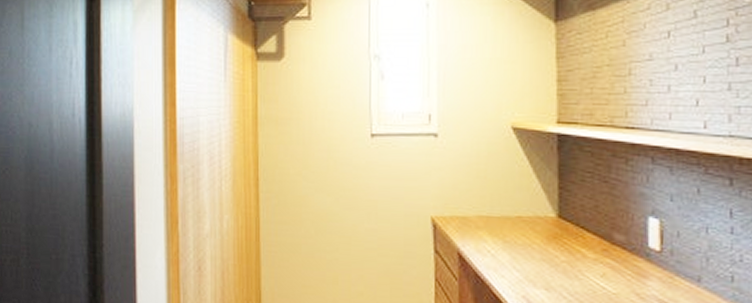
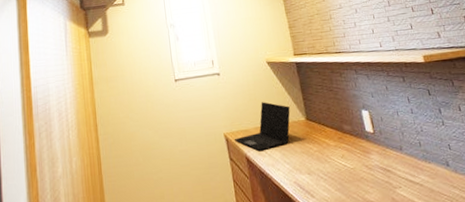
laptop: none [444,183,535,249] -> present [234,102,290,152]

